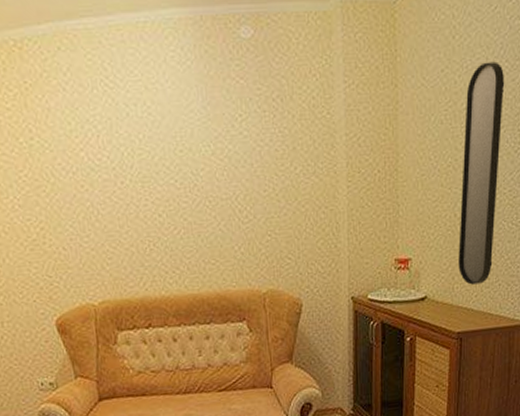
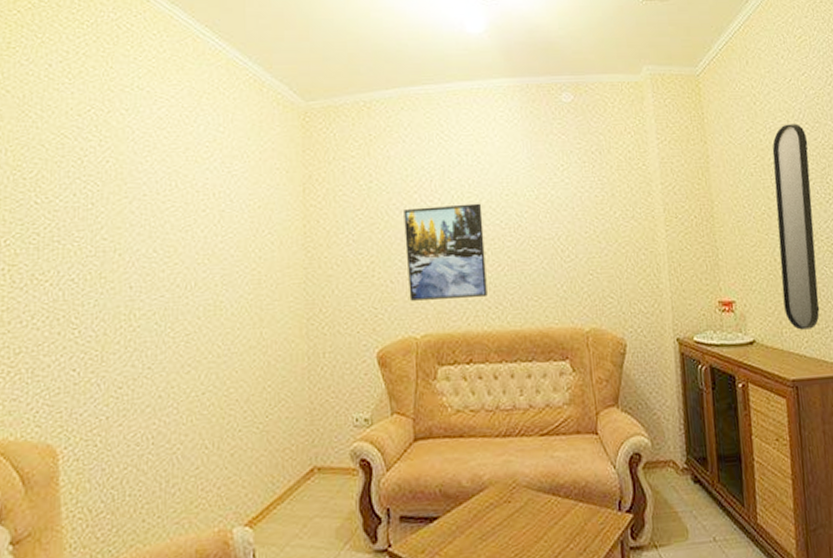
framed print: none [70,161,164,268] -> present [404,203,488,301]

